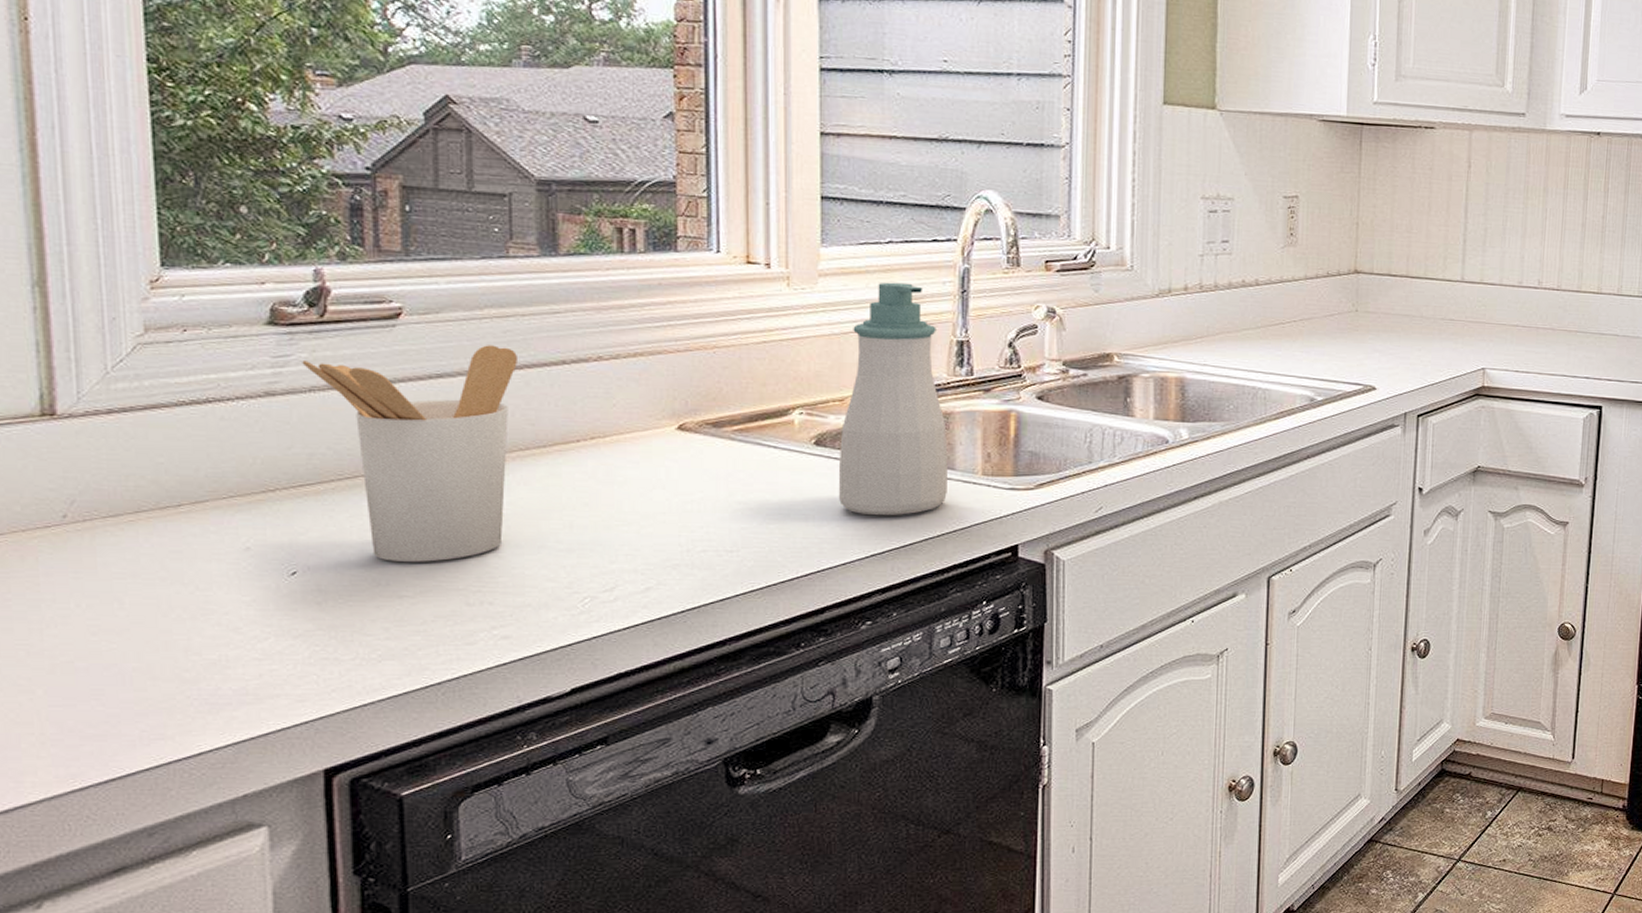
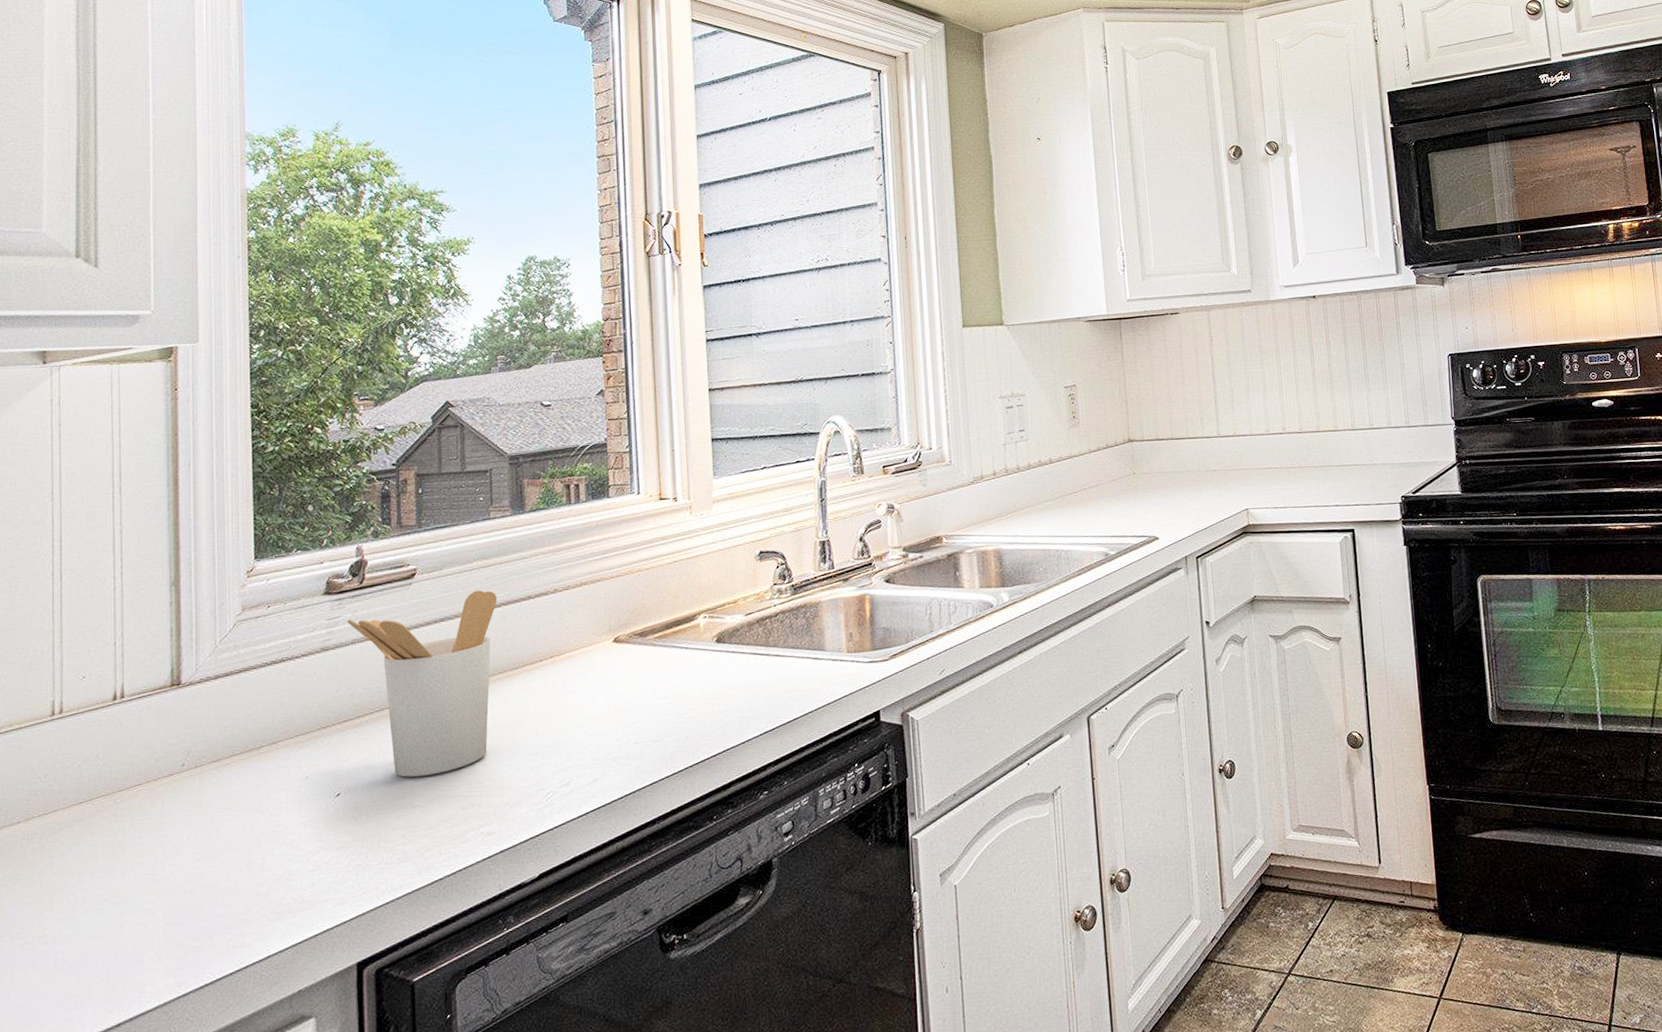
soap bottle: present [839,282,948,516] -> none [735,499,821,698]

